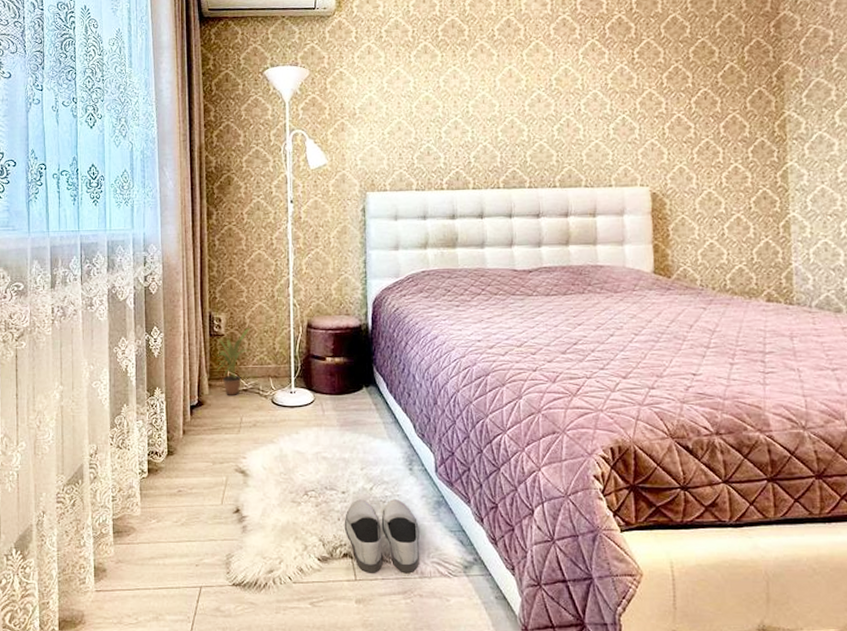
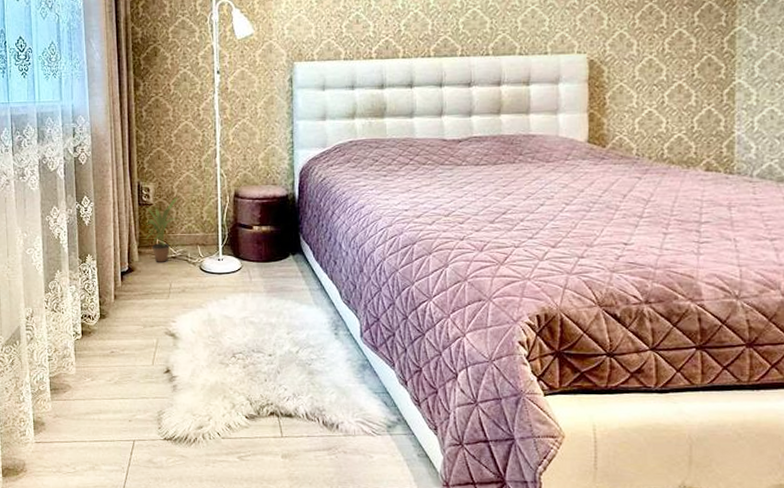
slipper: present [344,499,419,574] -> none [270,362,344,432]

